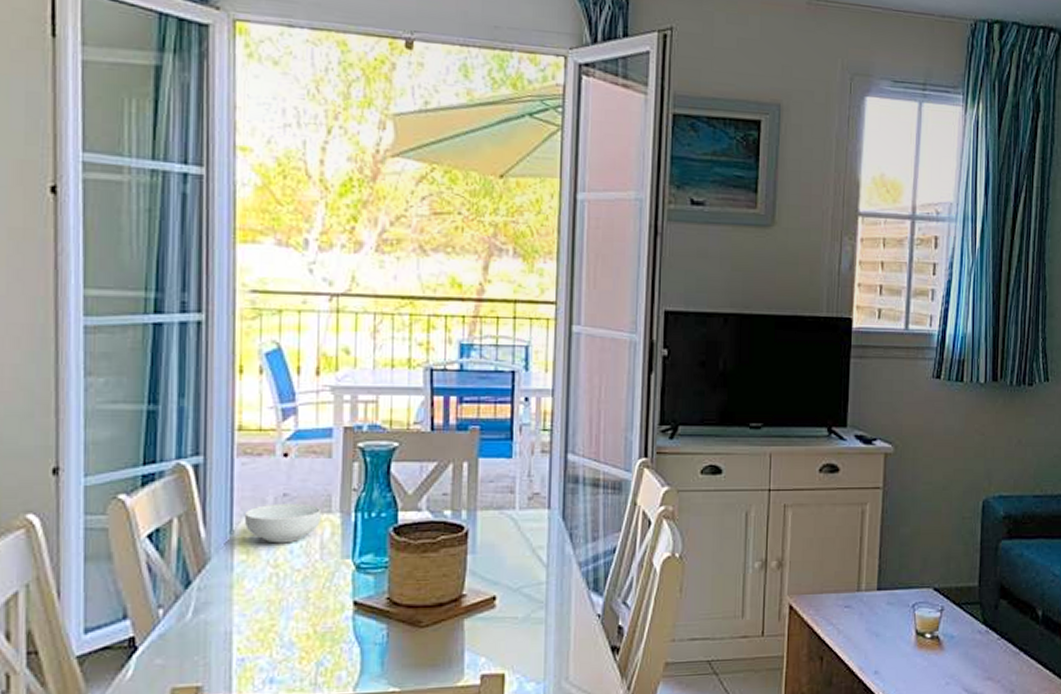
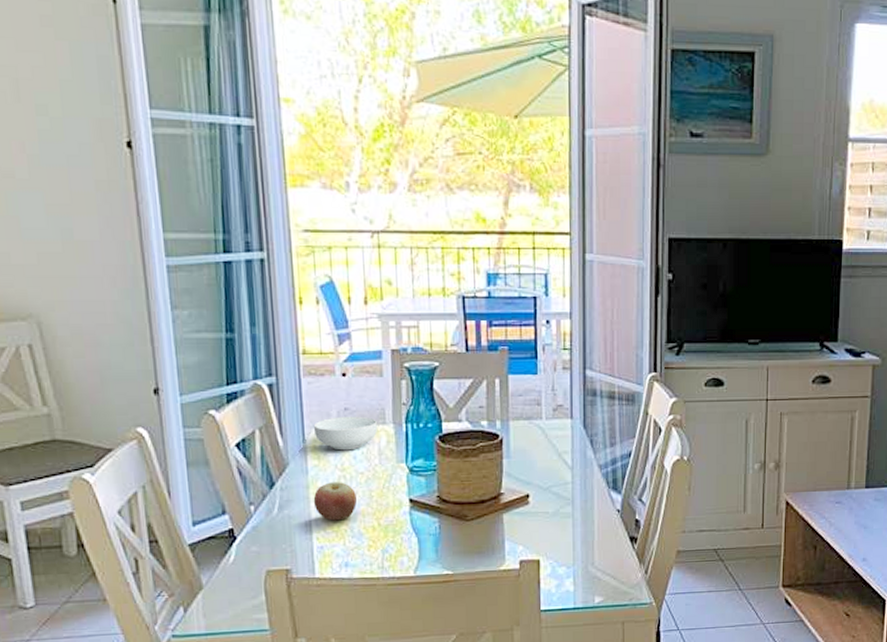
apple: none [237,581,290,628] -> present [313,482,357,521]

